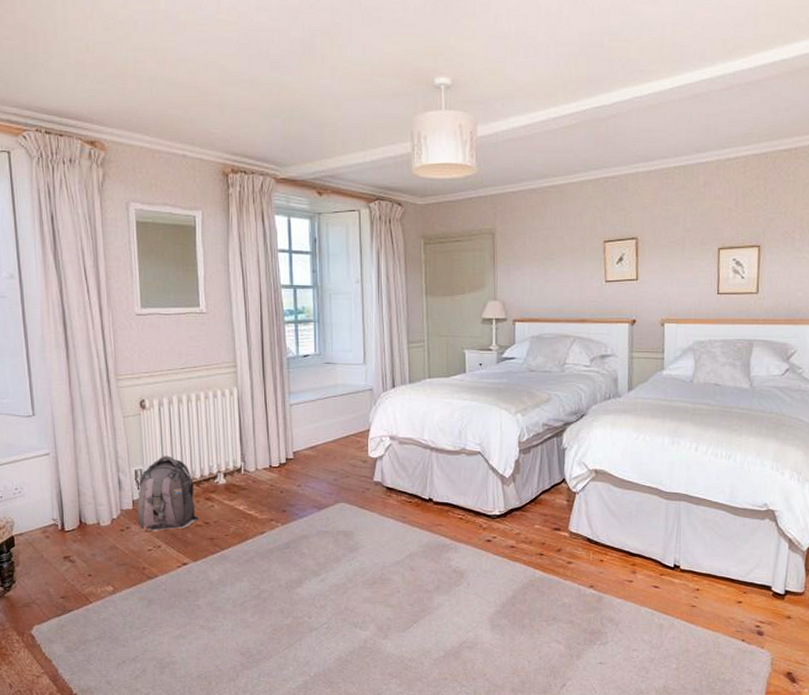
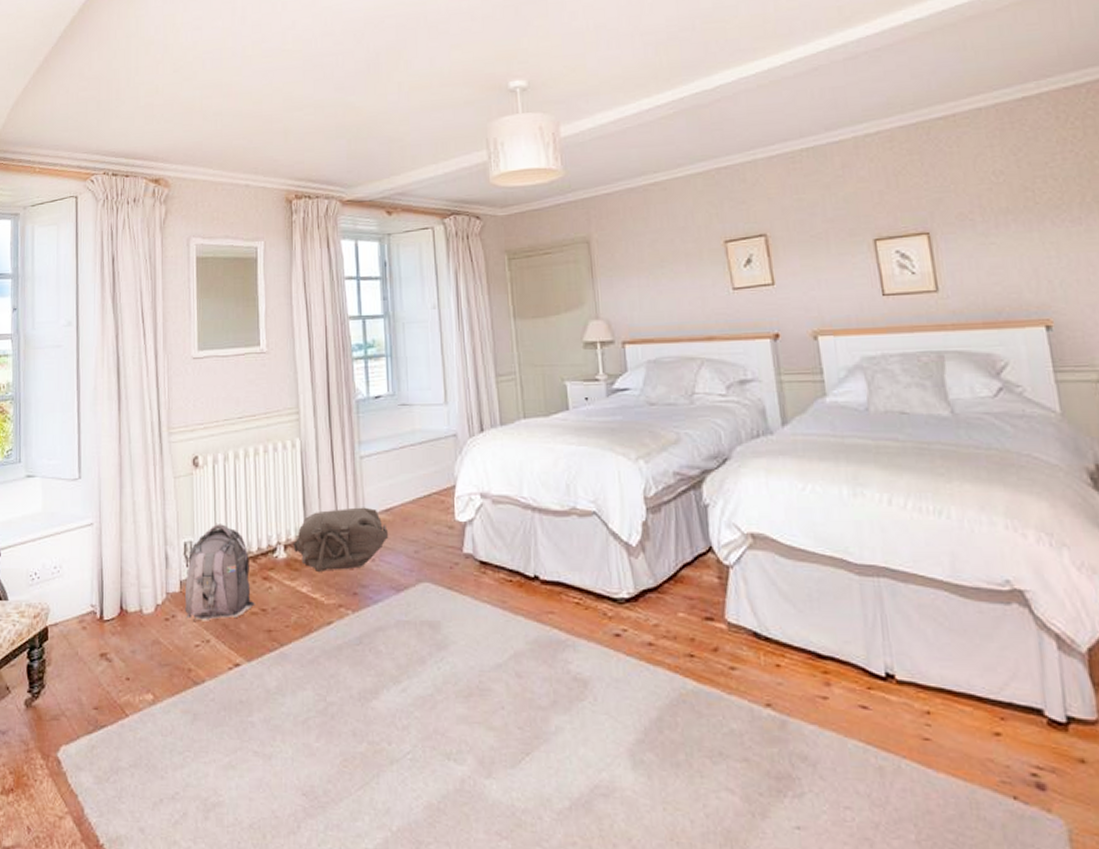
duffel bag: none [231,444,312,494] -> present [293,507,388,572]

